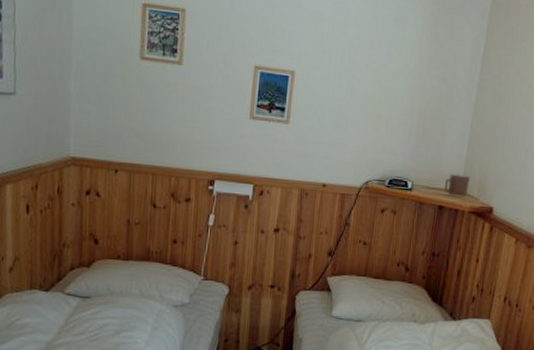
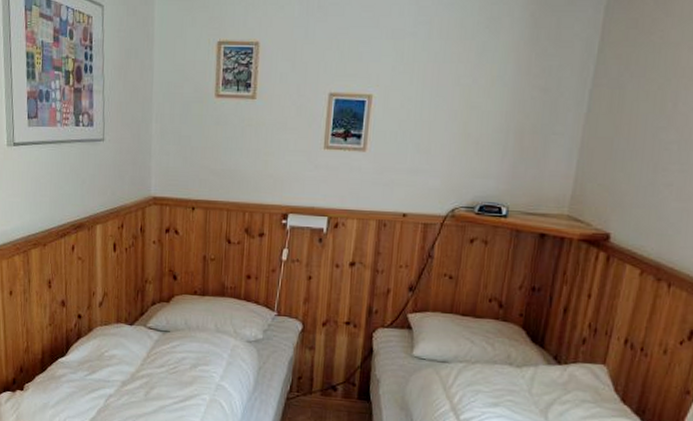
mug: present [444,174,470,198] -> none [546,196,580,223]

